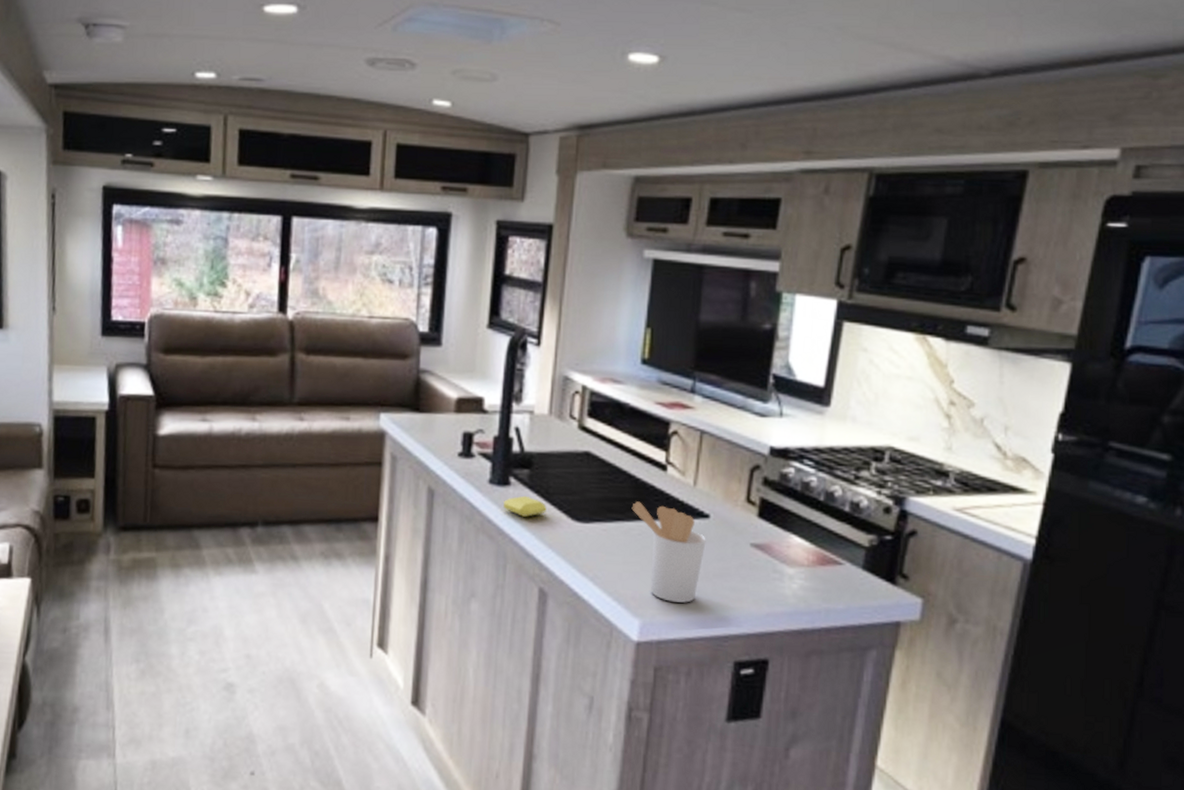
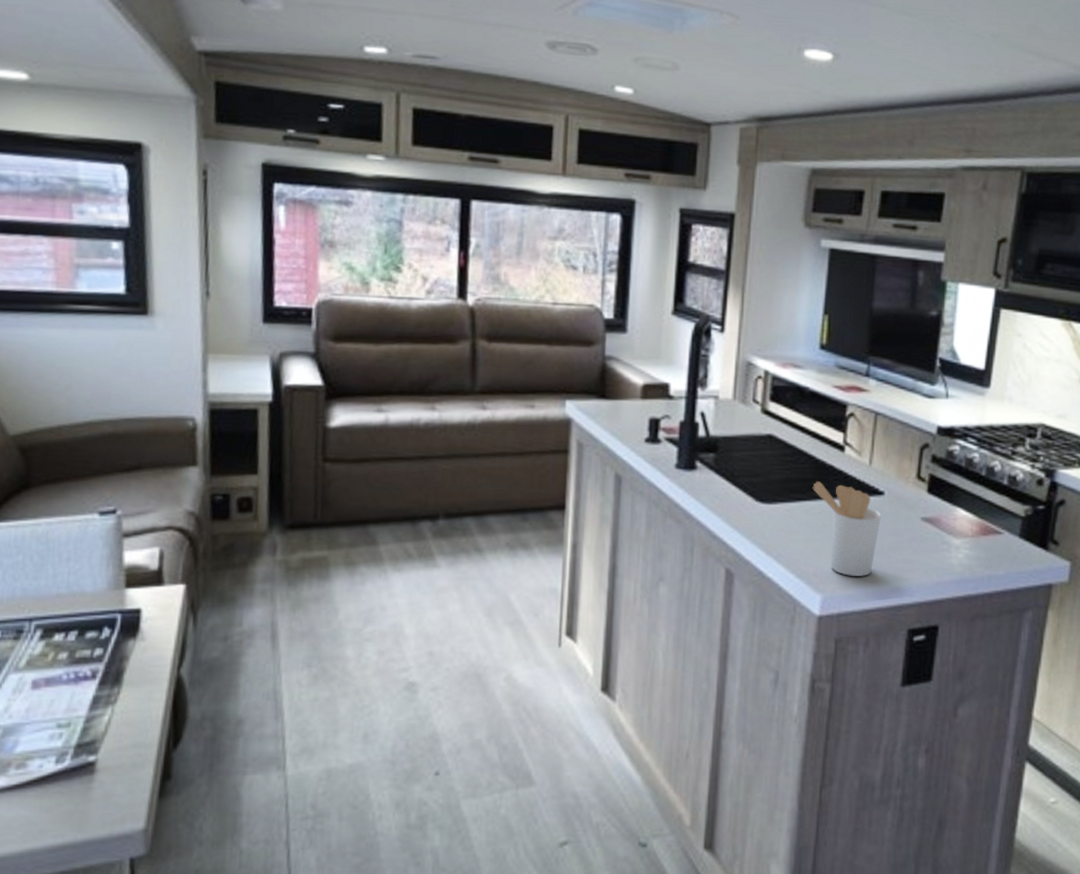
soap bar: present [503,495,547,517] -> none [690,479,732,500]

